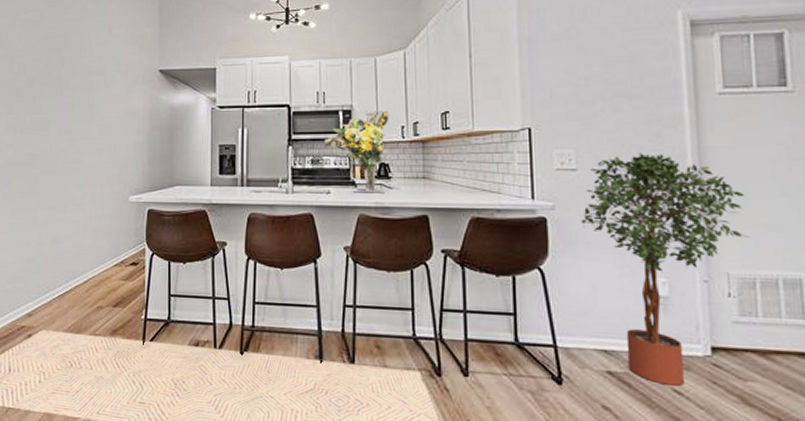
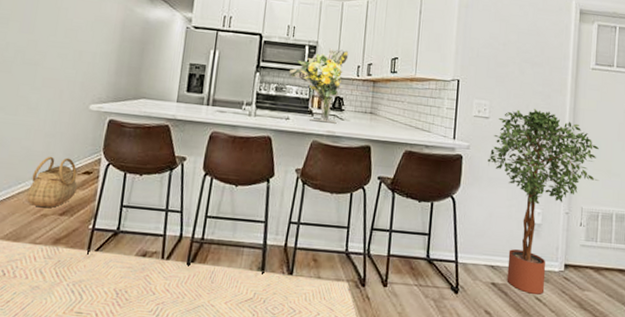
basket: none [82,249,126,300] -> present [26,156,77,208]

